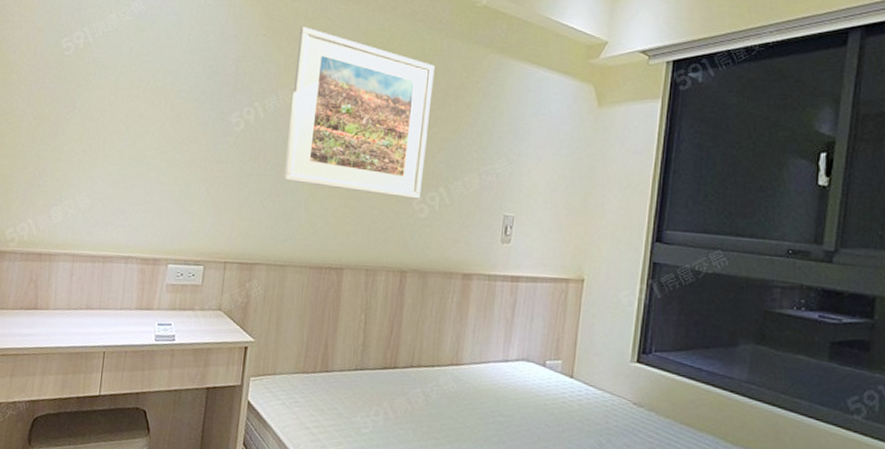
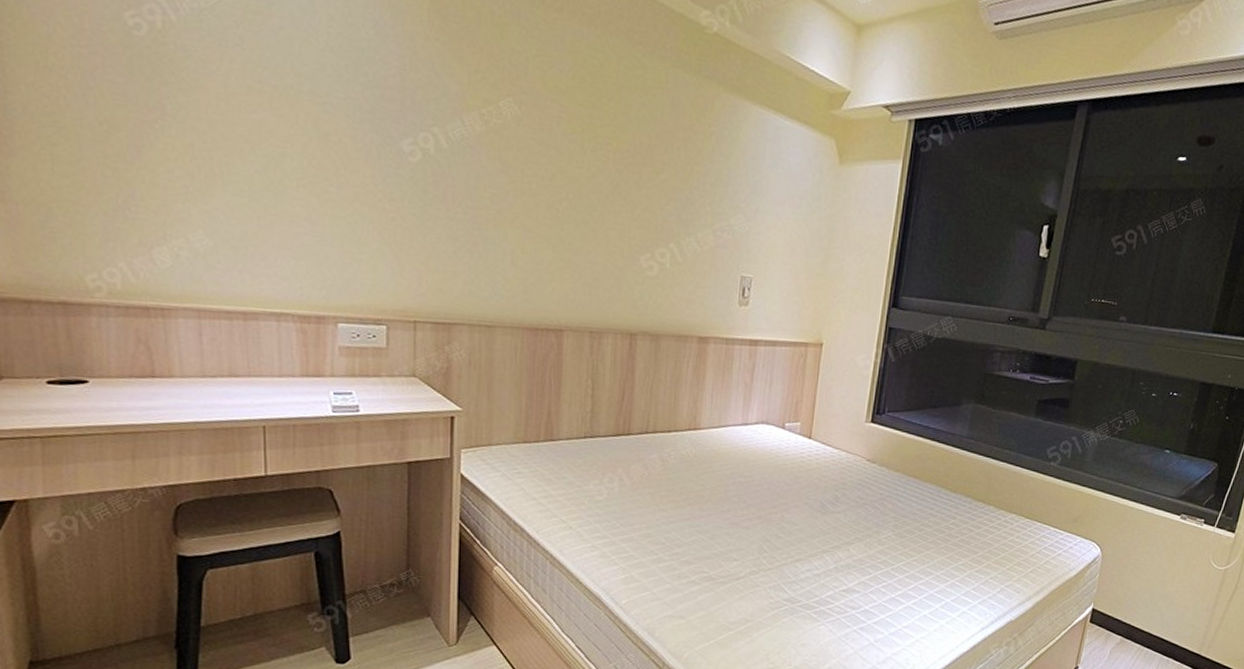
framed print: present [284,27,435,199] -> none [481,33,660,255]

